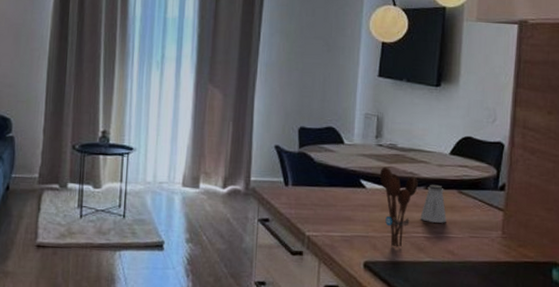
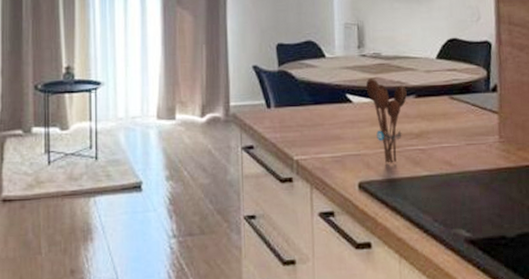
saltshaker: present [420,184,447,223] -> none [412,92,440,133]

